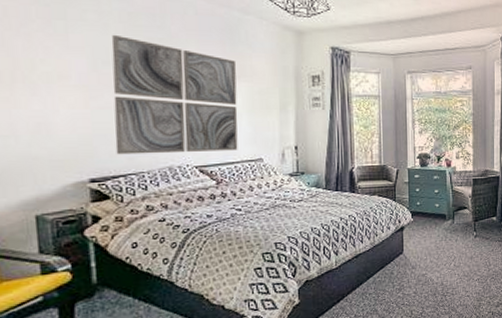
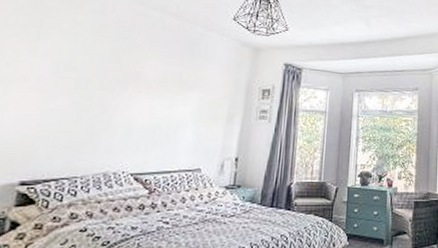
wall art: present [111,34,238,155] -> none [54,42,191,159]

